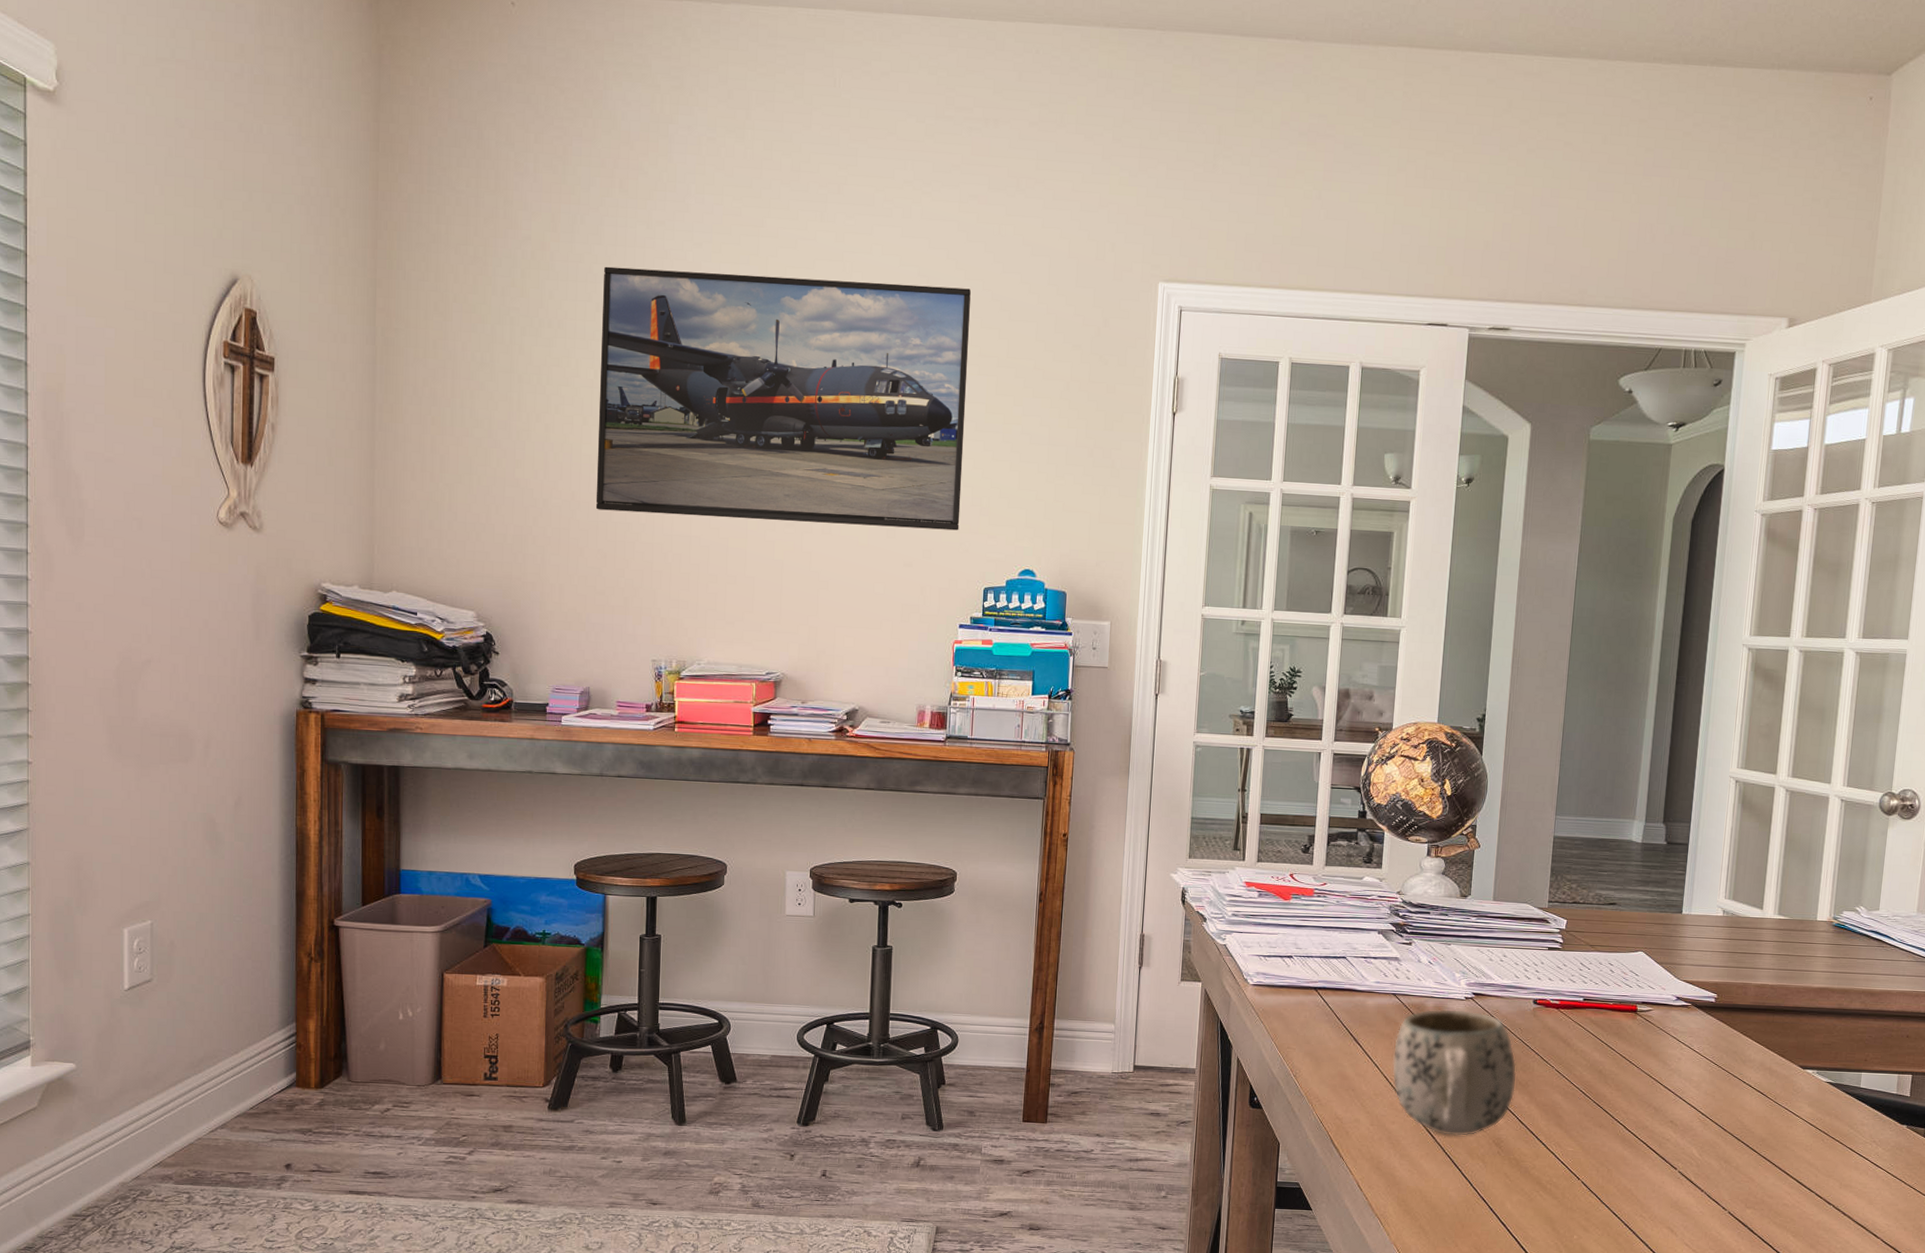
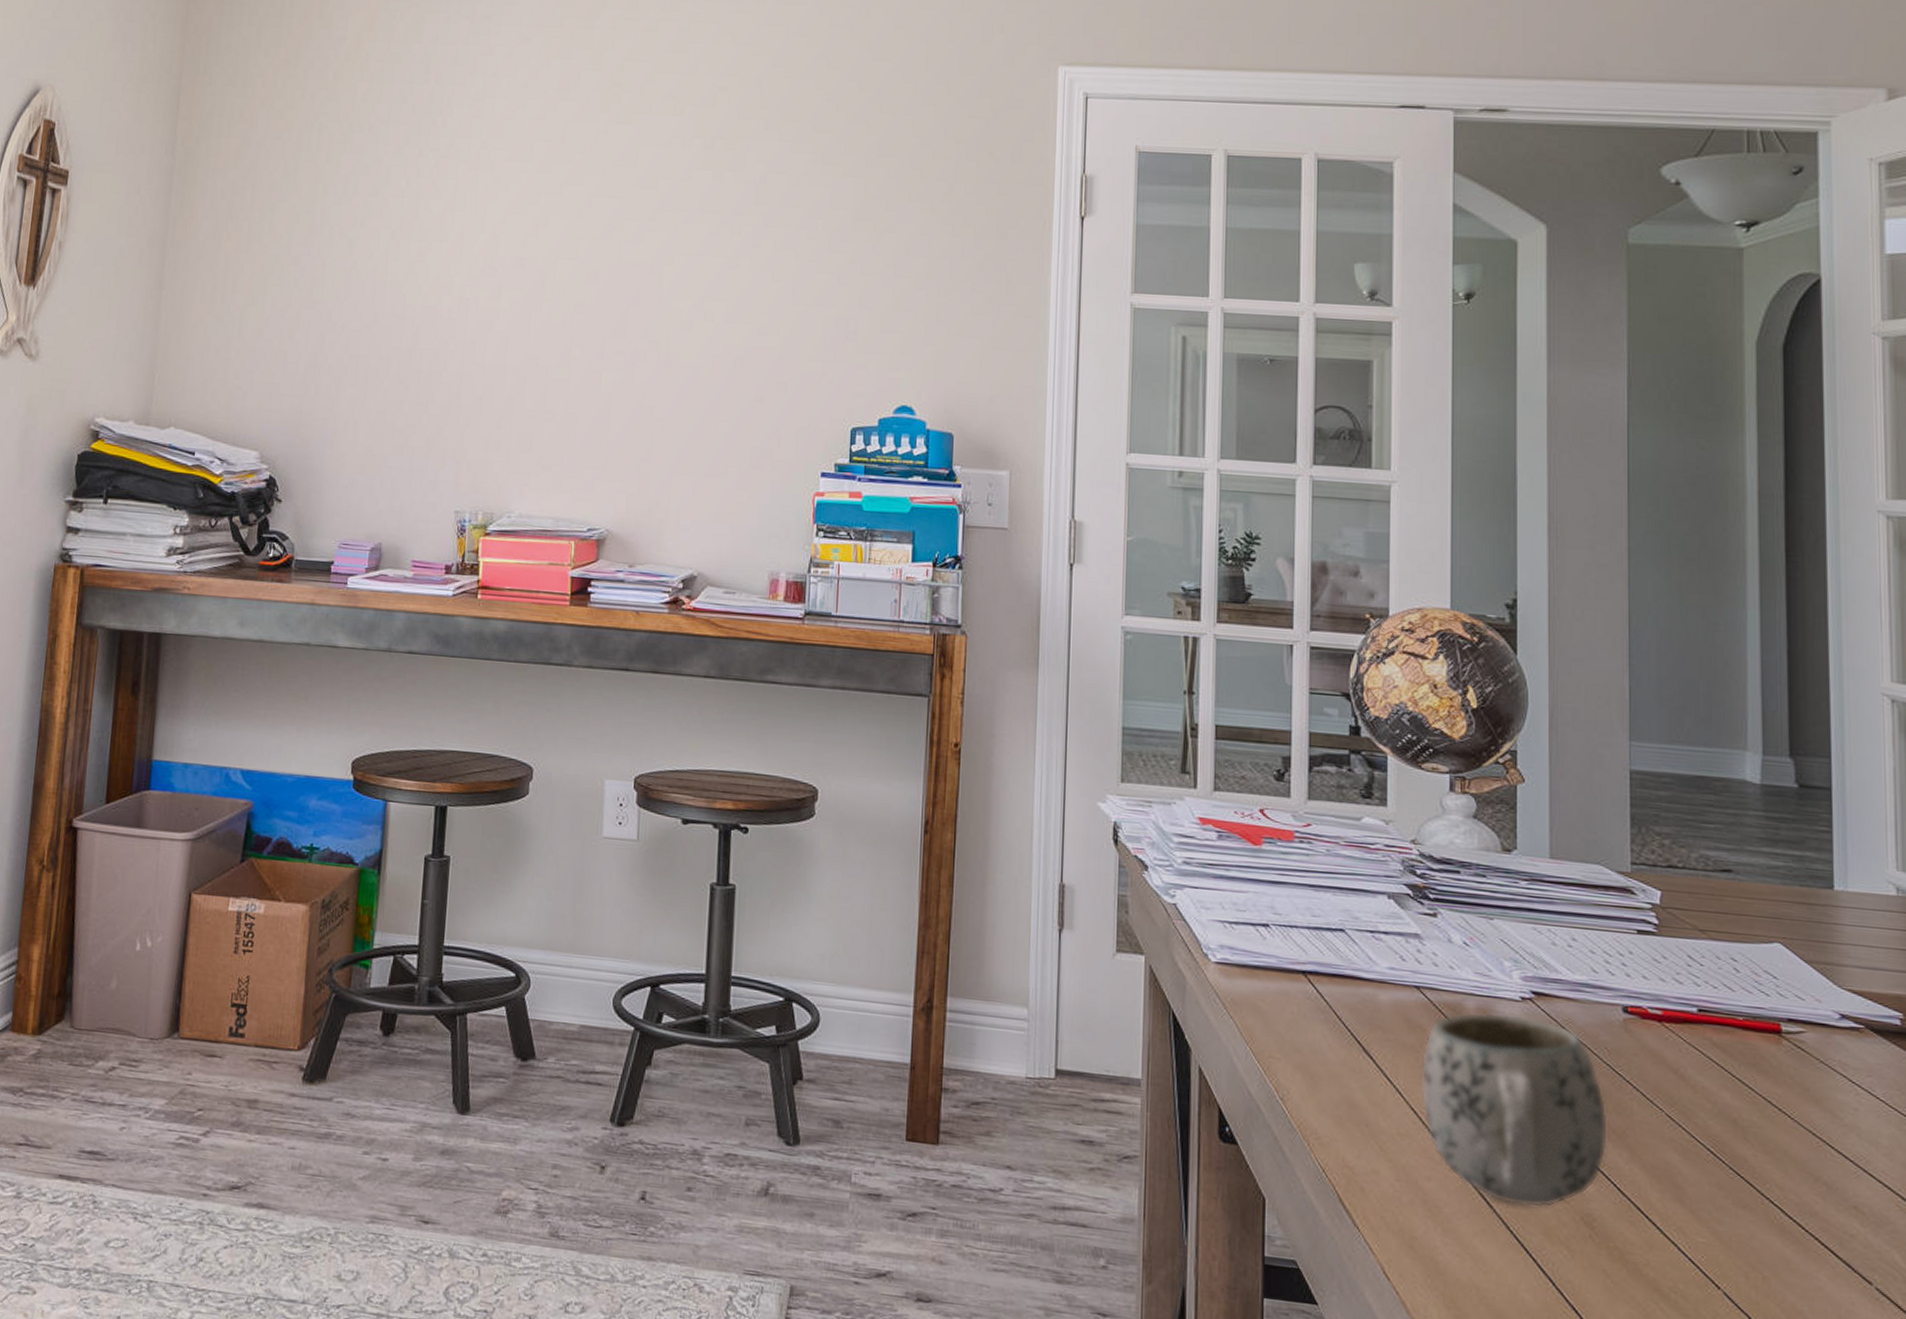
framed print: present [595,266,972,531] -> none [399,65,836,359]

